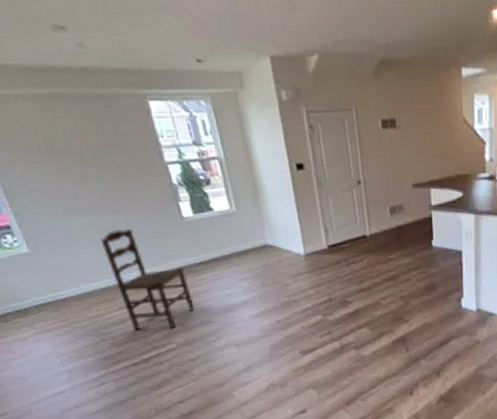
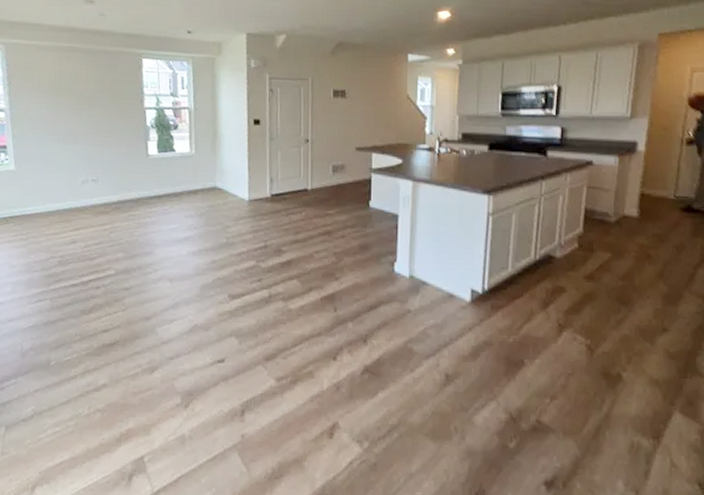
dining chair: present [100,229,195,331] -> none [74,158,141,255]

